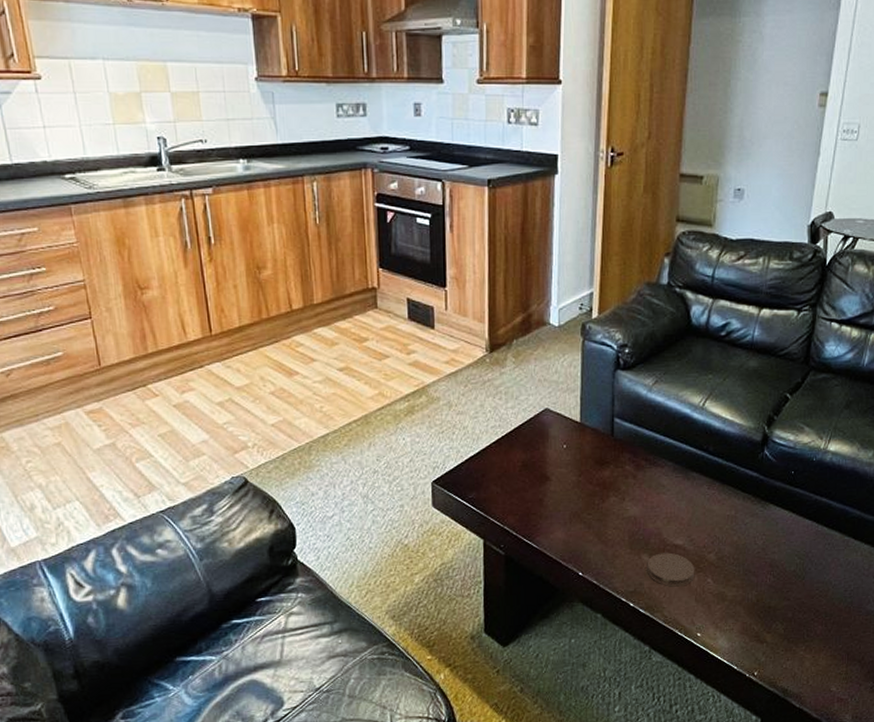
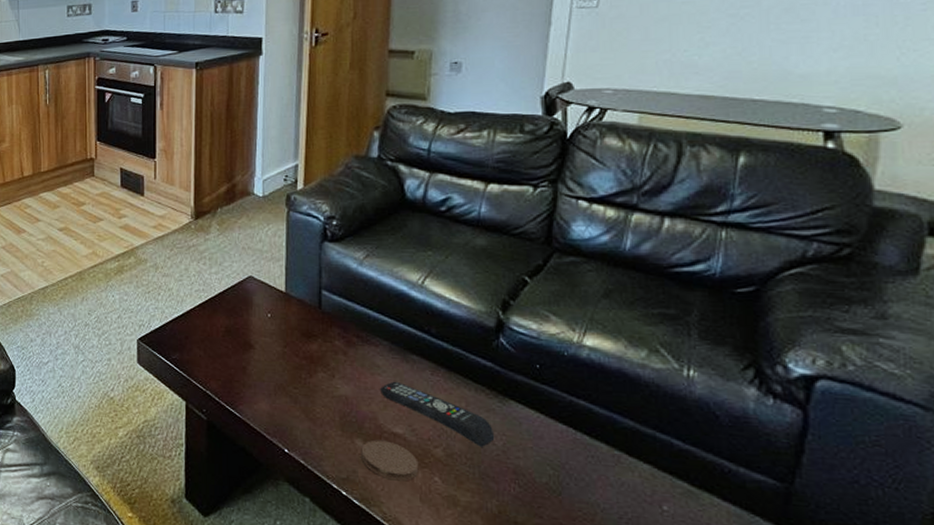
remote control: none [665,498,757,548] -> present [380,381,495,447]

